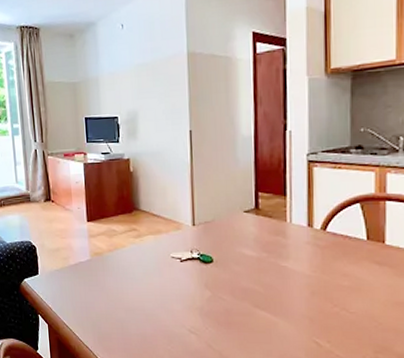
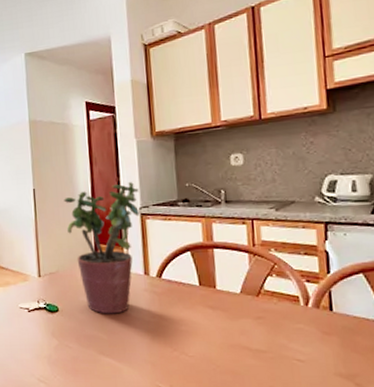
potted plant: none [223,125,307,267] -> present [64,182,140,314]

